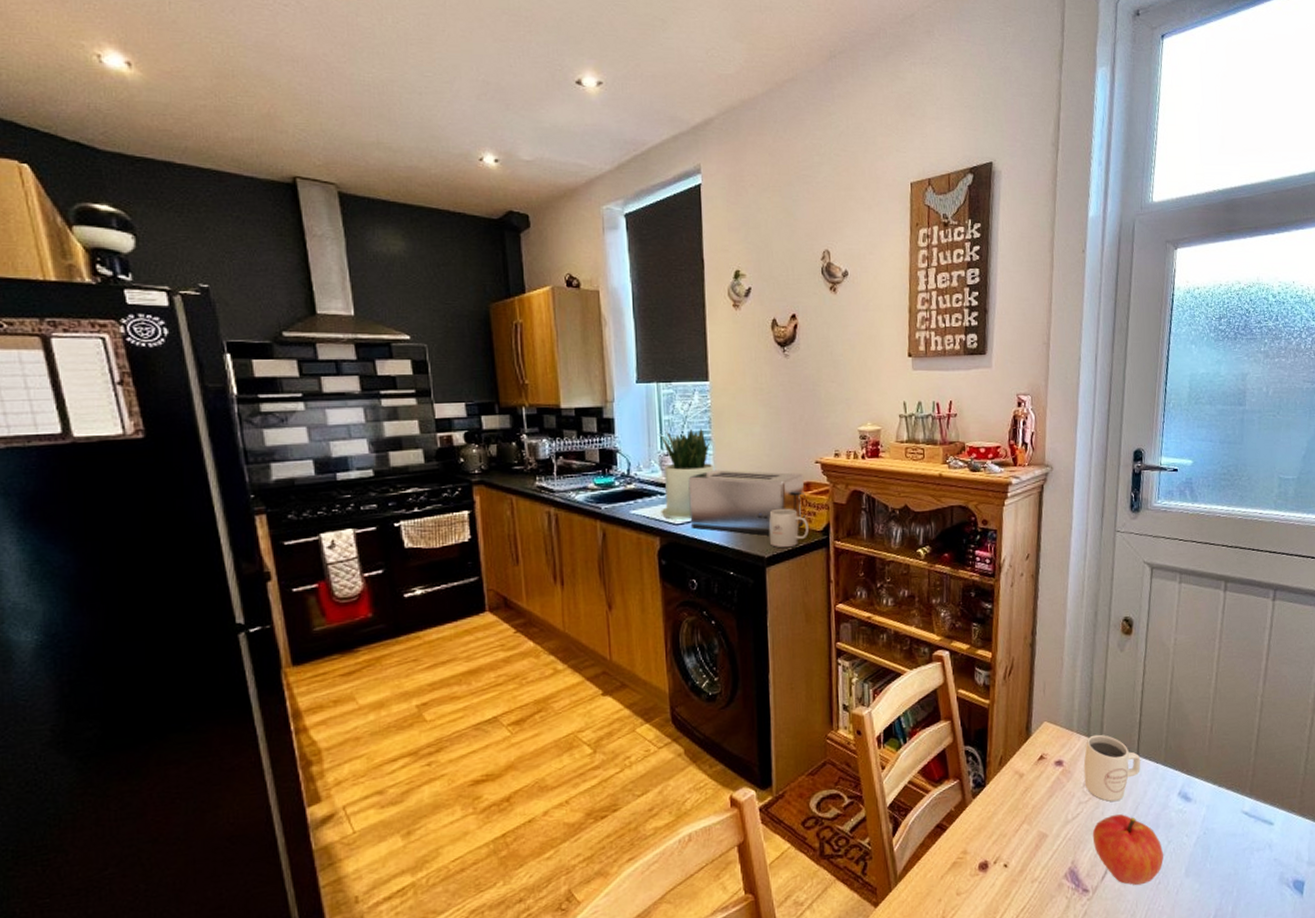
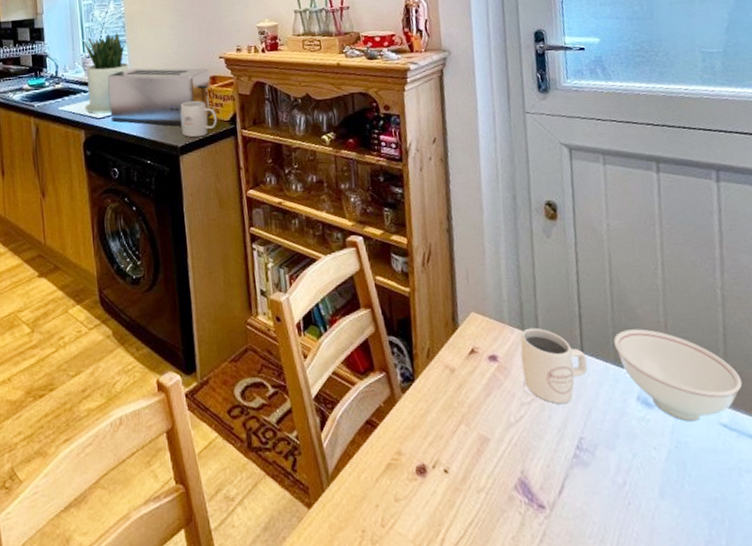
fruit: present [1092,814,1164,886] -> none [540,419,631,505]
bowl: none [1165,733,1266,812] -> present [613,329,743,422]

